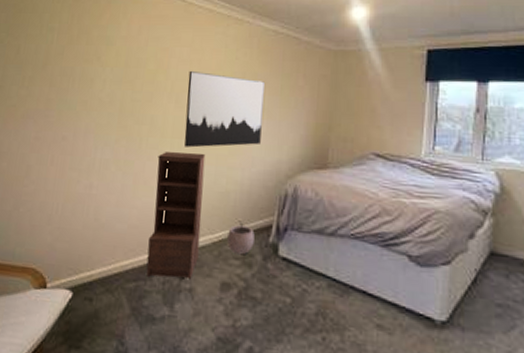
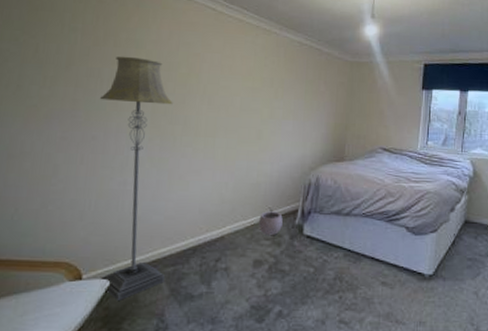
floor lamp: none [62,53,140,316] -> present [99,56,173,302]
bookshelf: present [146,152,206,278] -> none [183,149,238,261]
wall art: present [184,70,265,148] -> none [217,75,291,145]

